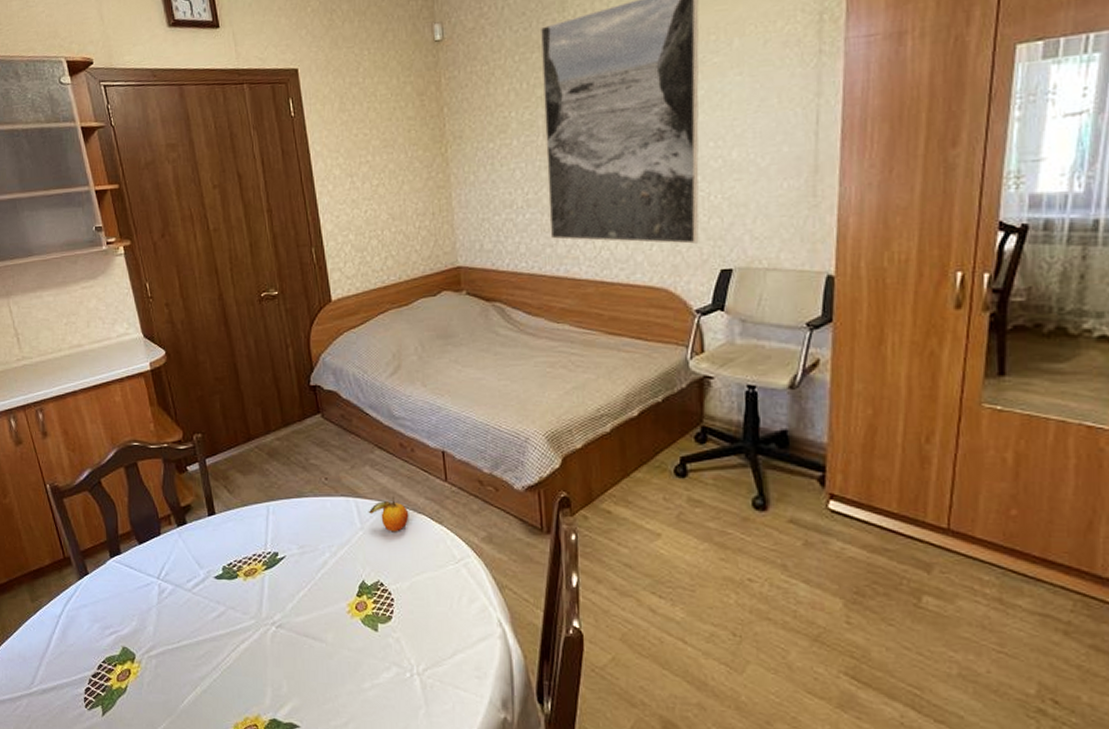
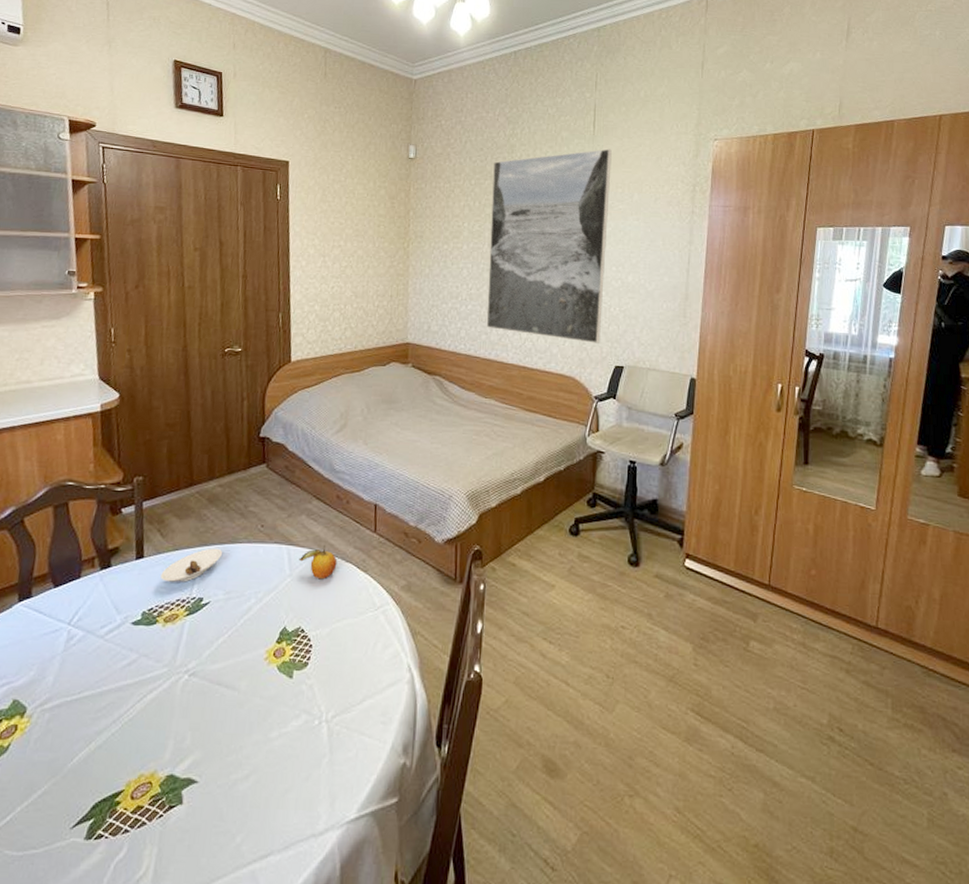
saucer: none [234,503,291,537] -> present [160,548,223,582]

